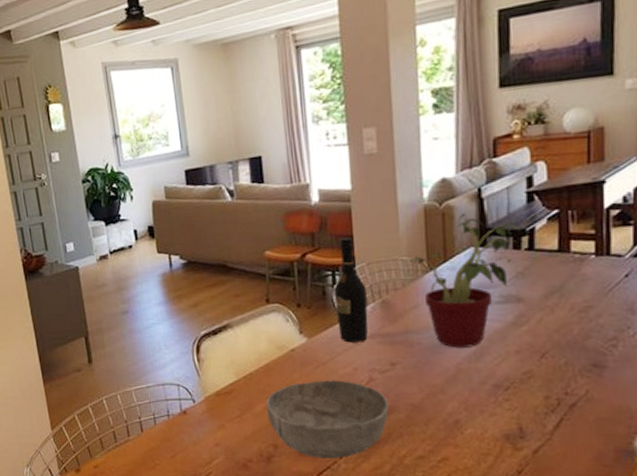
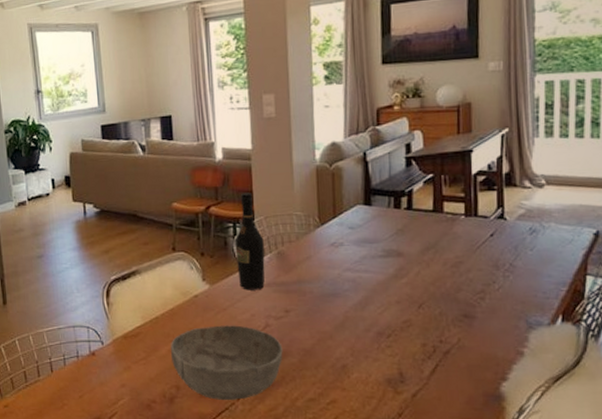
potted plant: present [409,212,522,348] -> none [303,173,402,297]

